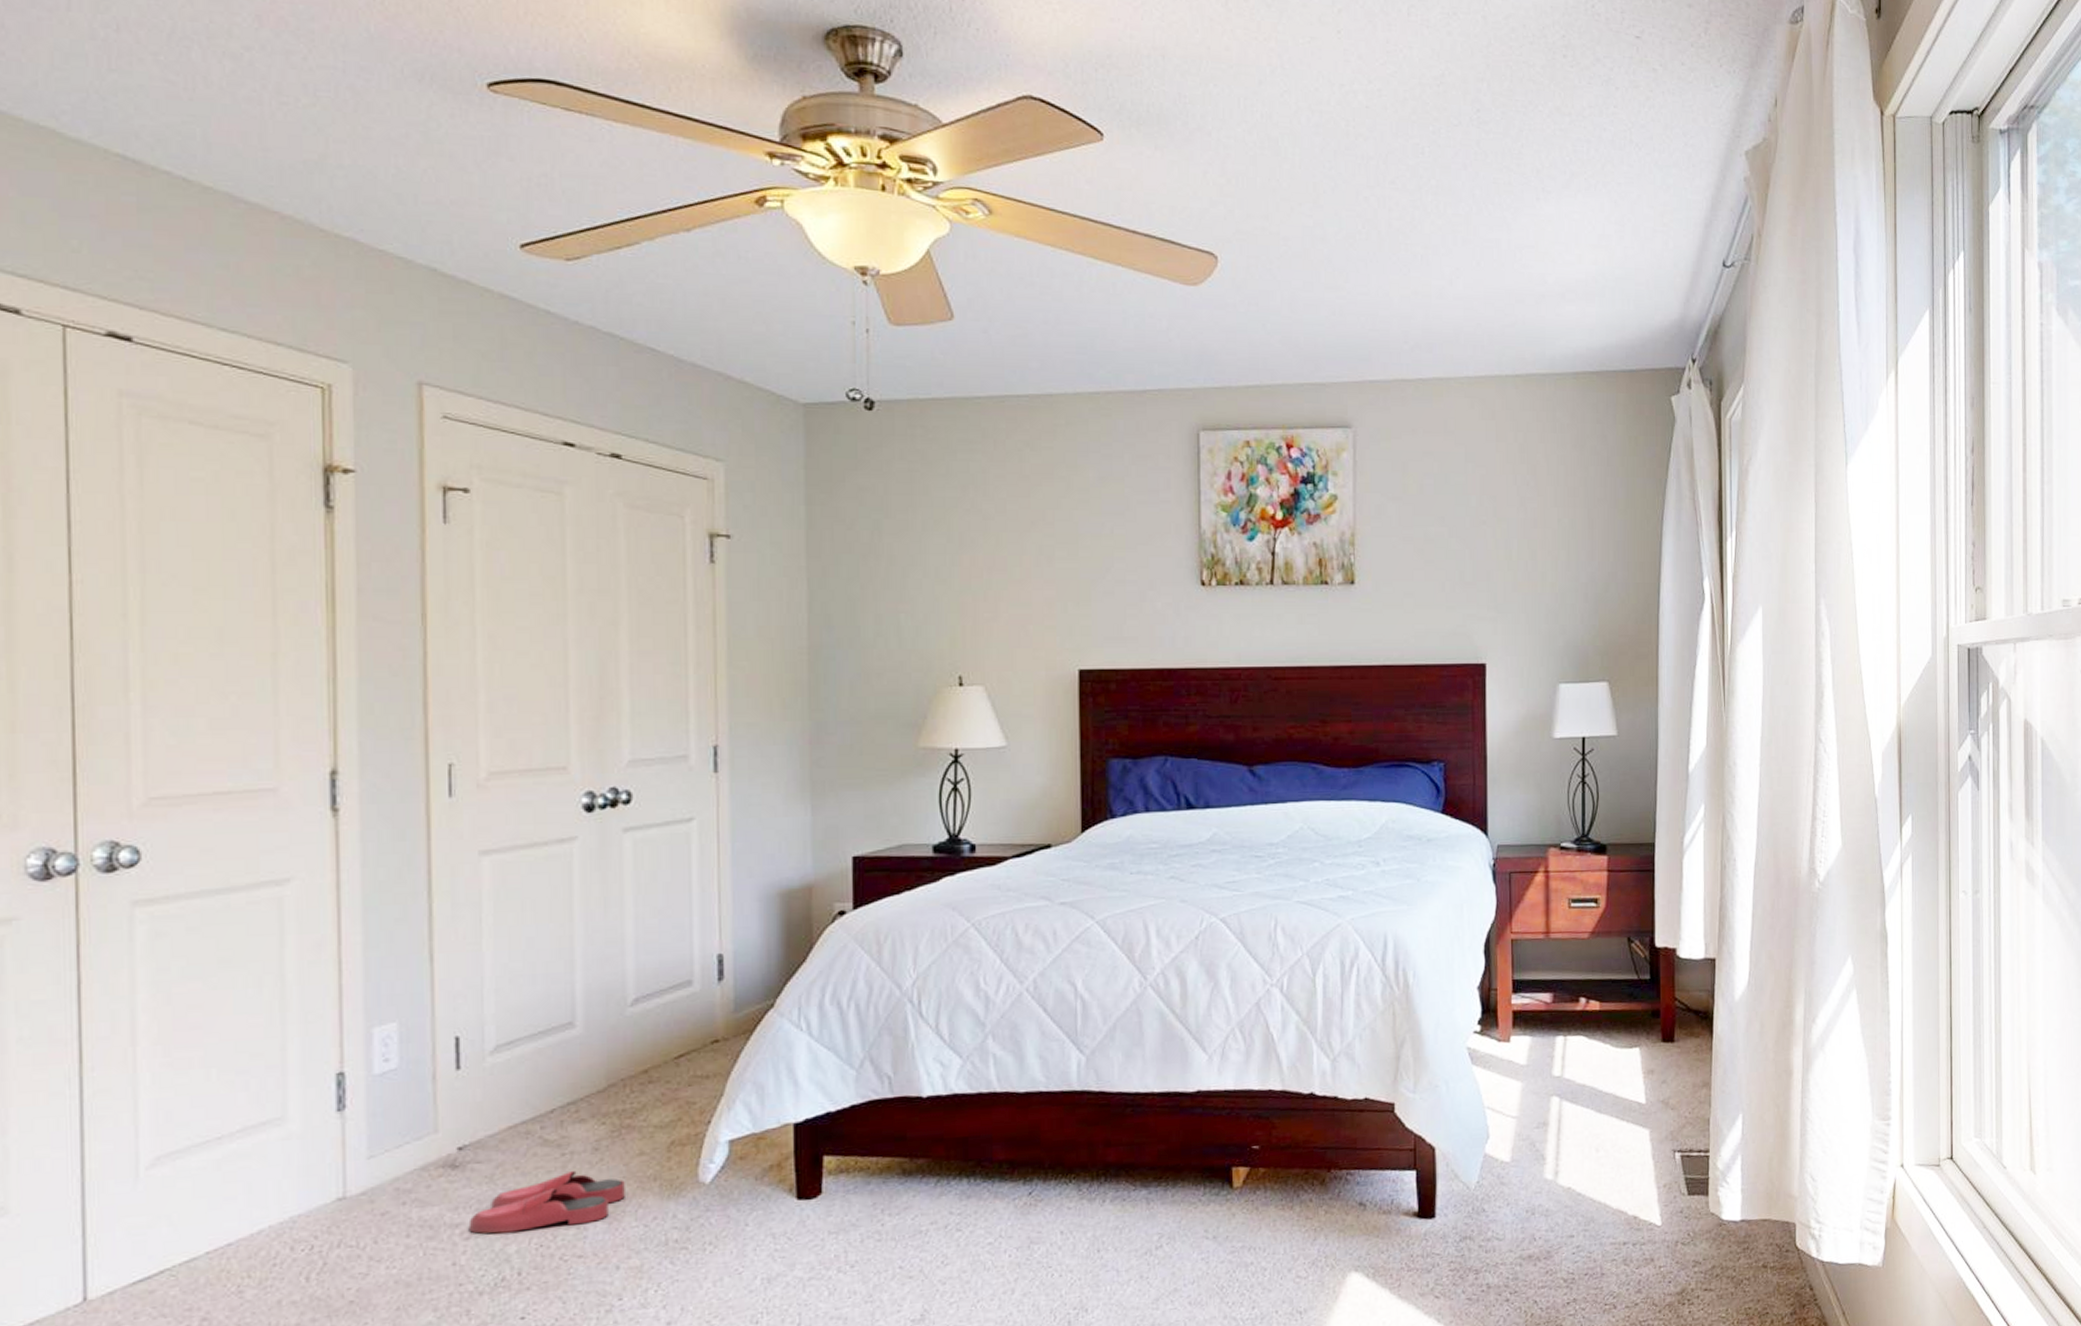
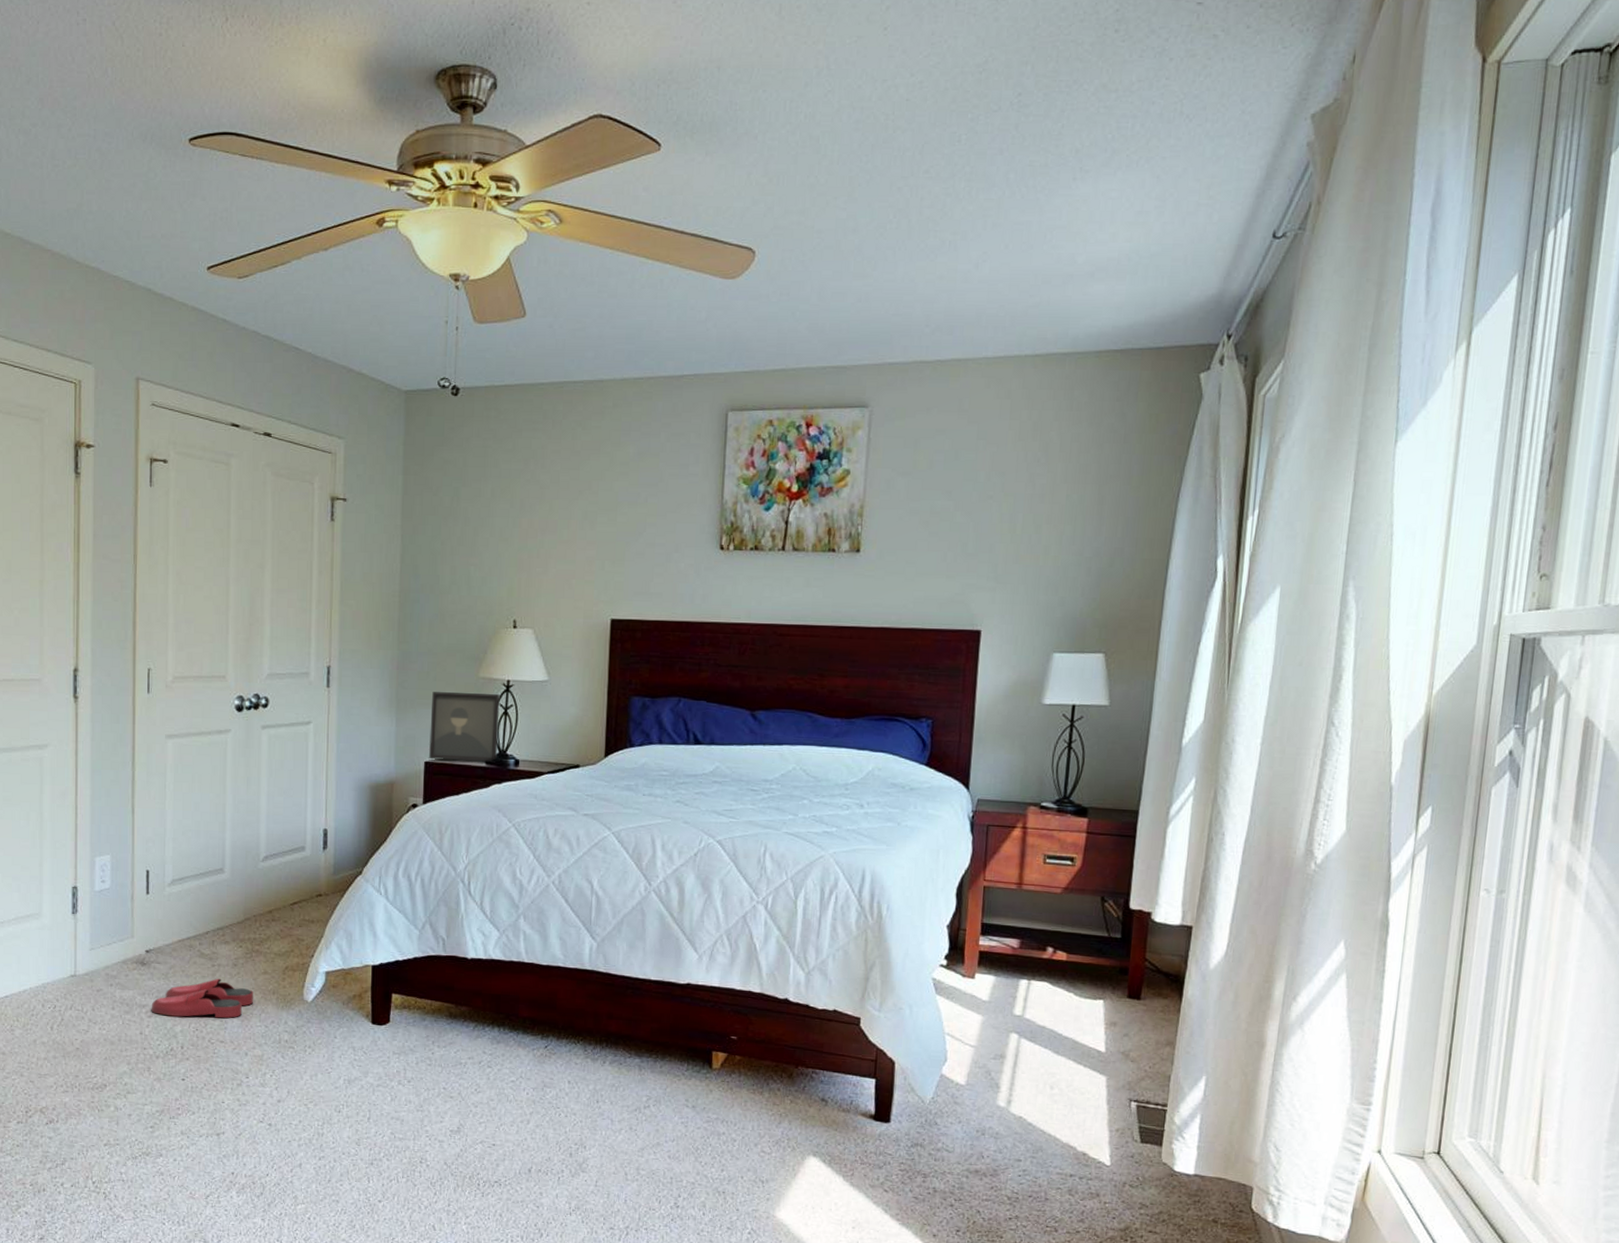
picture frame: none [857,767,948,853] -> present [429,692,500,763]

